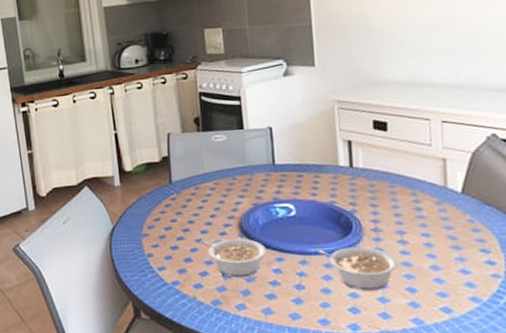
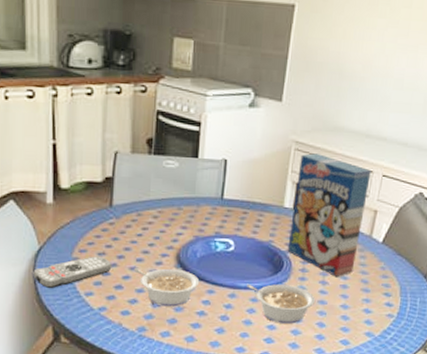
remote control: none [110,231,180,266] -> present [33,256,112,289]
cereal box: none [346,109,435,236] -> present [287,153,371,278]

